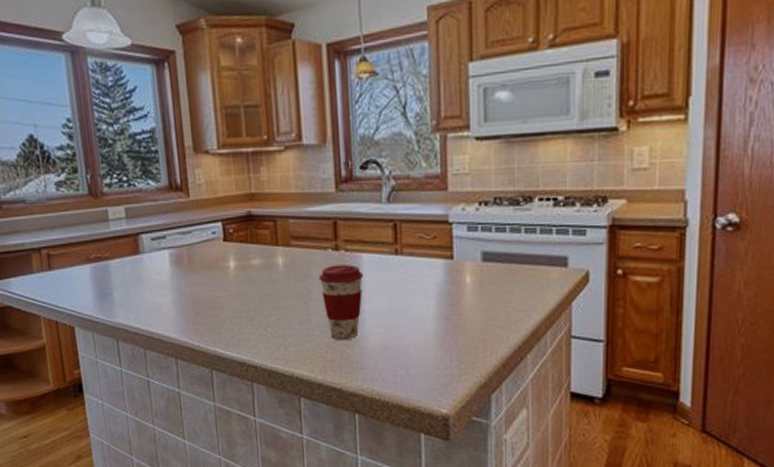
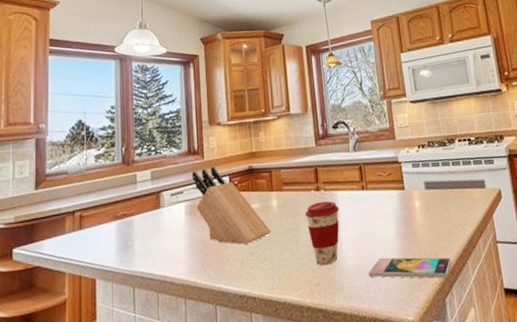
knife block: none [175,208,276,306] -> present [191,166,271,245]
smartphone: none [395,339,506,372] -> present [368,257,452,279]

